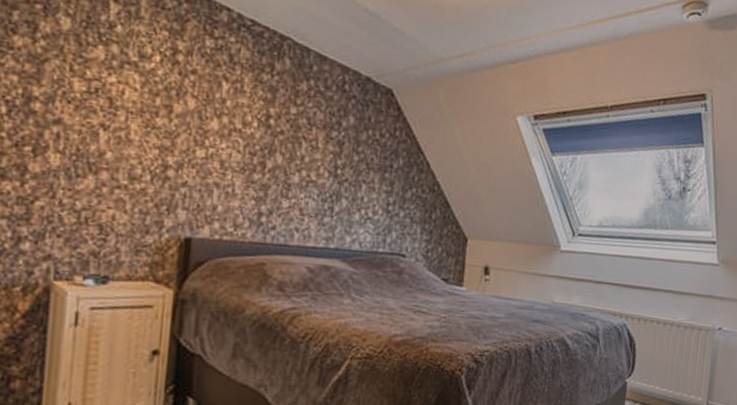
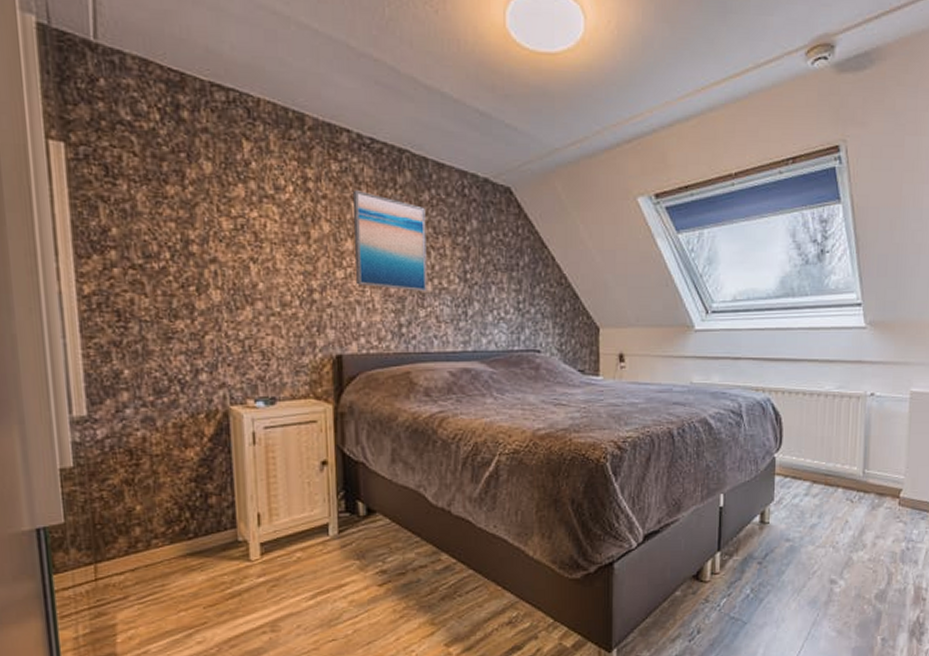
wall art: none [216,70,302,183] -> present [352,190,427,292]

